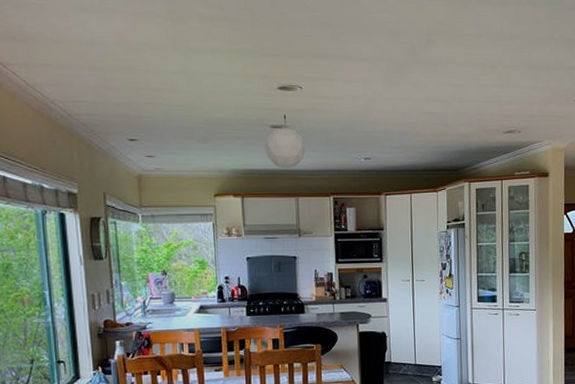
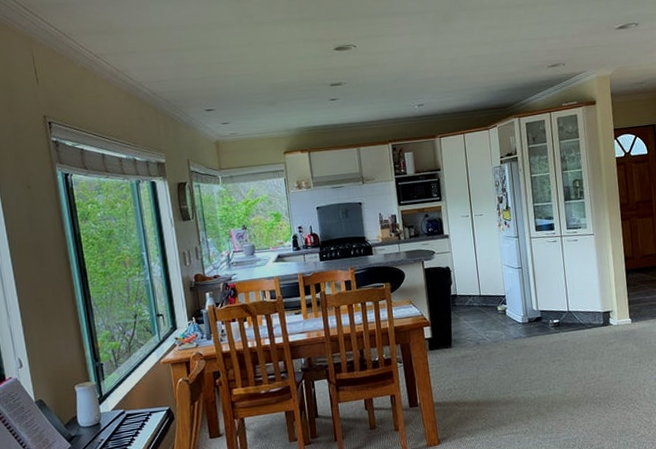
pendant lamp: present [264,115,306,169] -> none [326,73,363,123]

